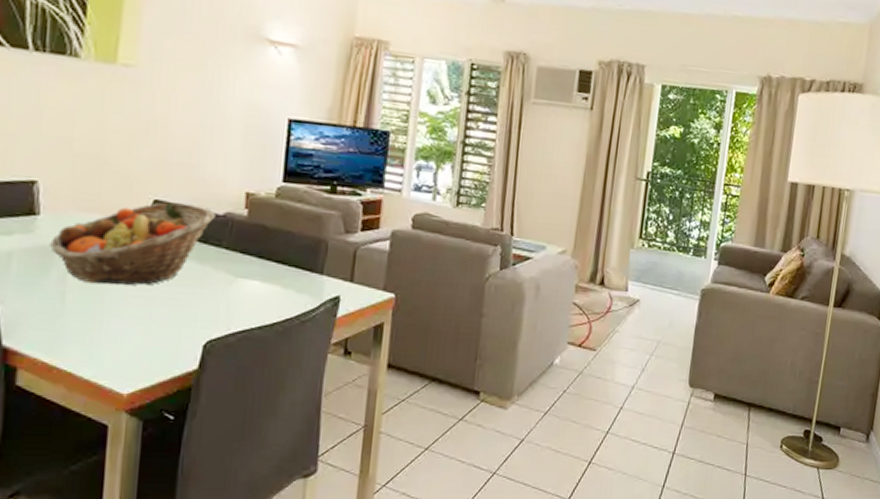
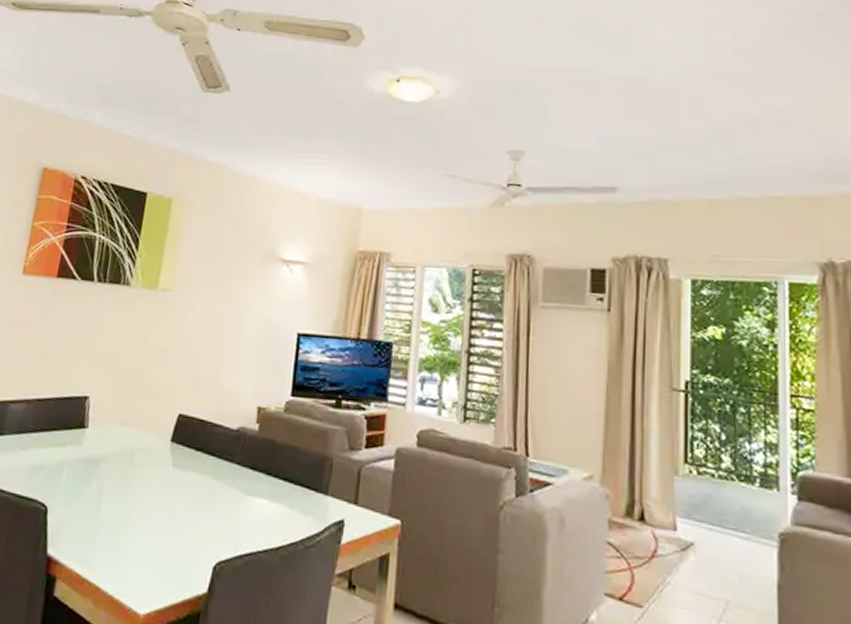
fruit basket: present [50,202,216,286] -> none [93,416,230,500]

